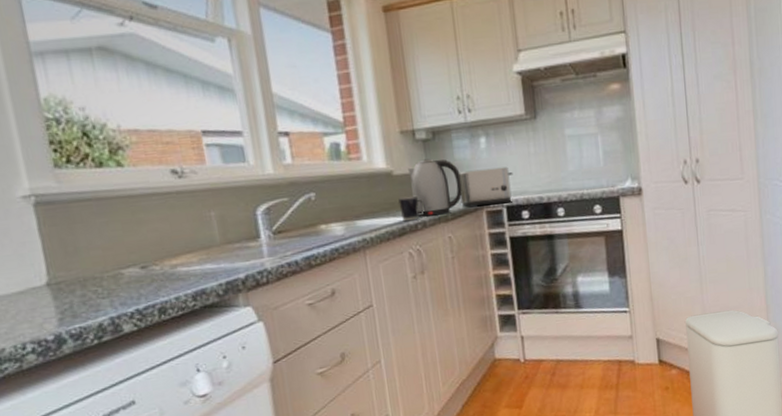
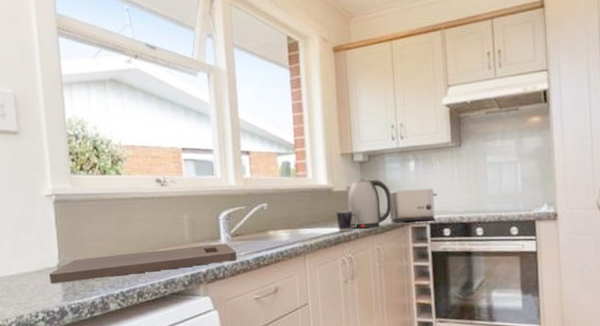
cutting board: none [35,243,283,307] -> present [48,244,237,284]

